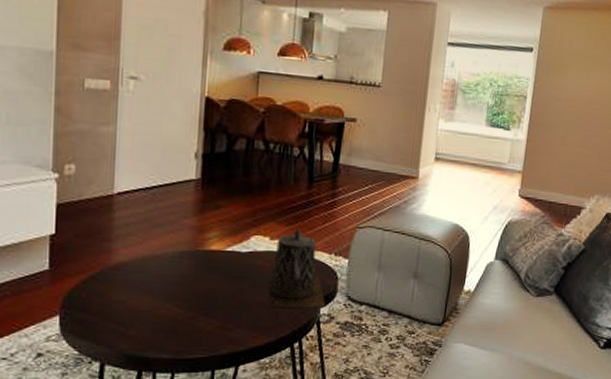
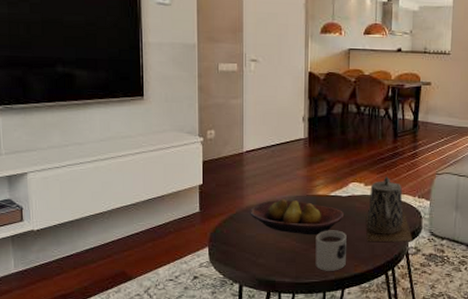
fruit bowl: none [119,254,243,300] -> present [250,199,345,236]
mug: none [203,293,245,344] -> present [315,230,347,271]

